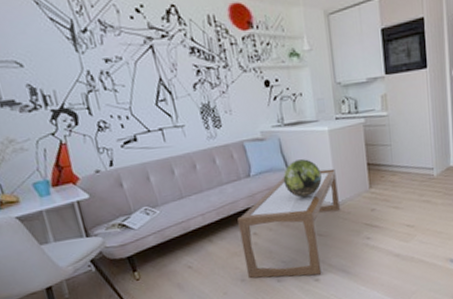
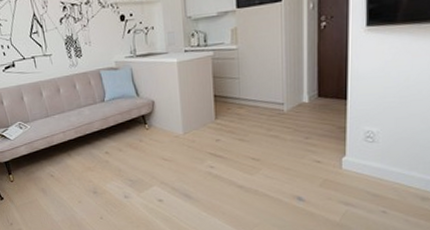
coffee table: present [237,168,340,278] -> none [92,98,185,196]
decorative sphere: present [283,159,322,198] -> none [133,88,169,124]

